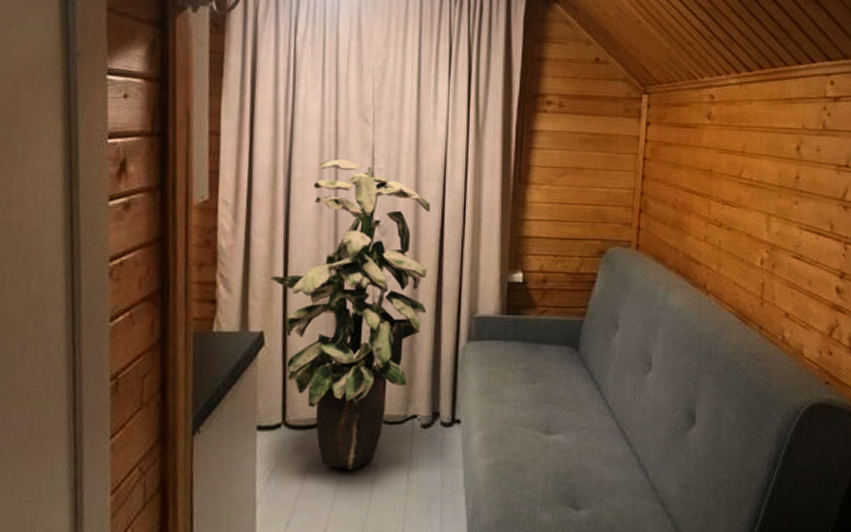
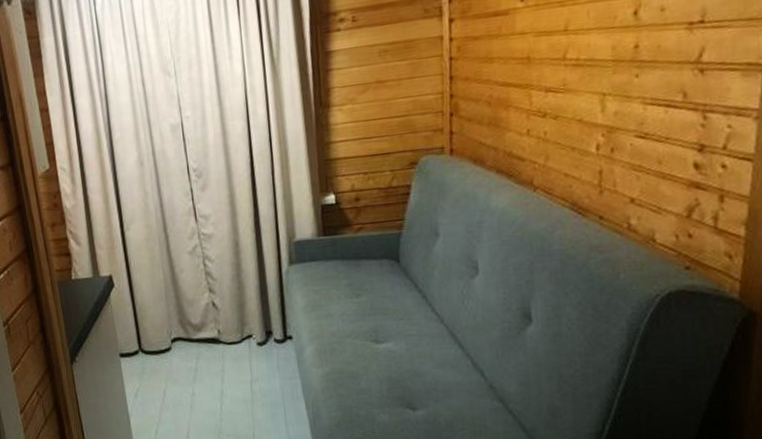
indoor plant: present [269,159,431,470] -> none [109,113,249,385]

